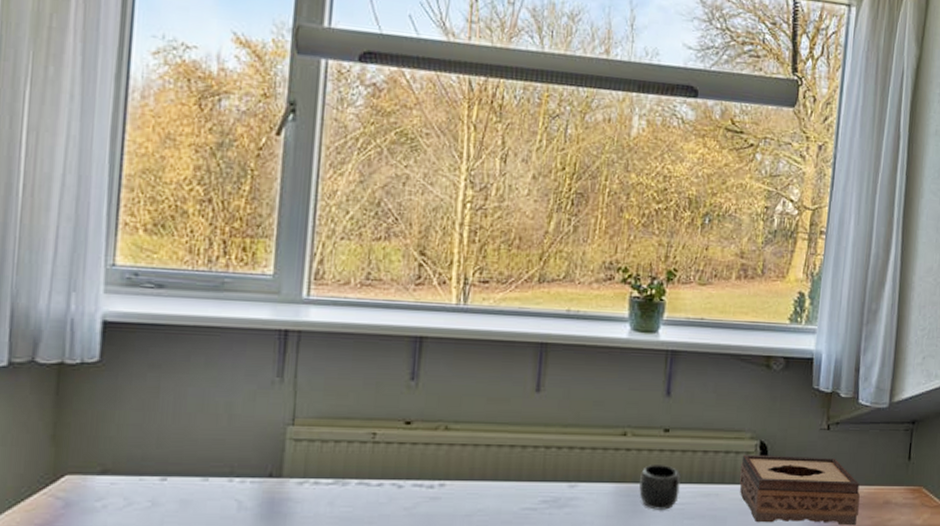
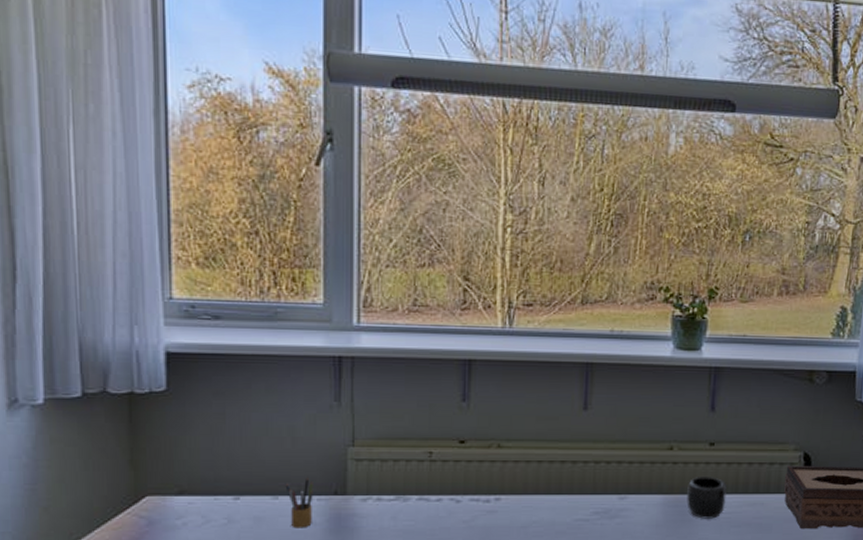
pencil box: none [217,457,248,513] -> present [285,477,313,529]

